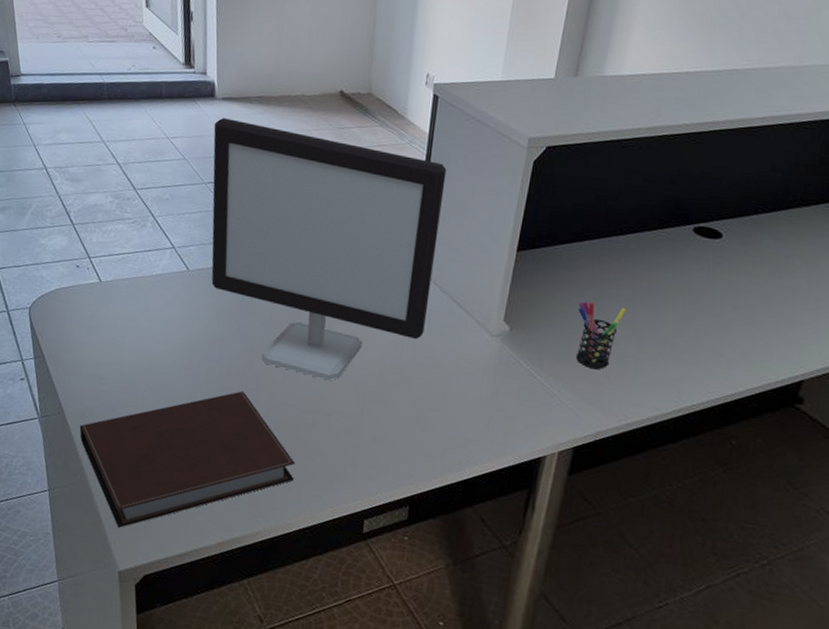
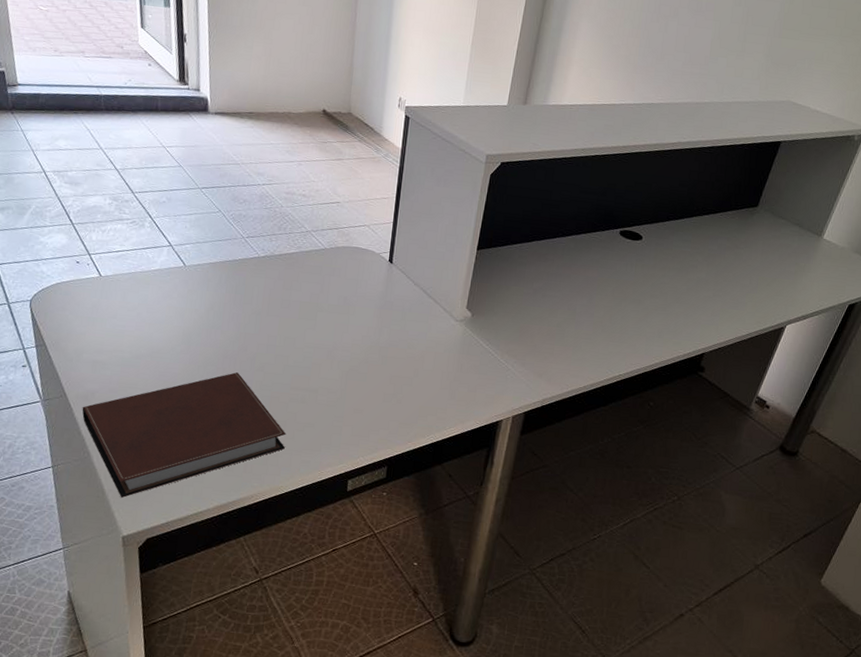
computer monitor: present [211,118,447,381] -> none [206,130,417,362]
pen holder: present [576,301,627,369] -> none [527,291,567,347]

